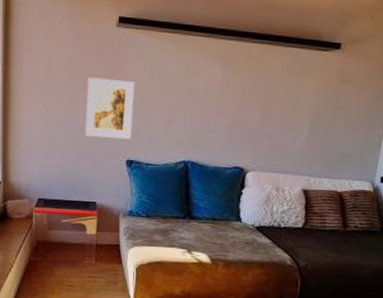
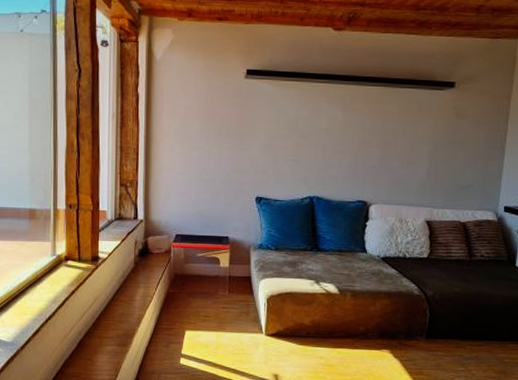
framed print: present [85,77,136,139] -> none [218,124,263,178]

